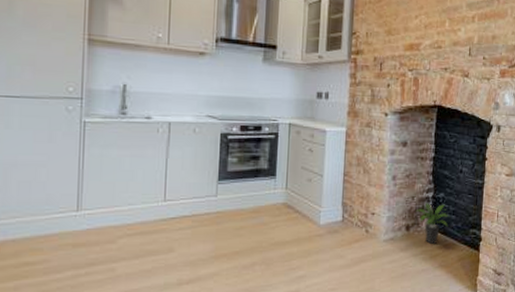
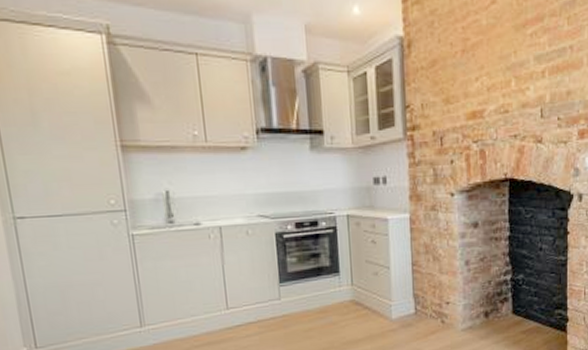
potted plant: present [415,201,450,244] -> none [493,285,532,329]

